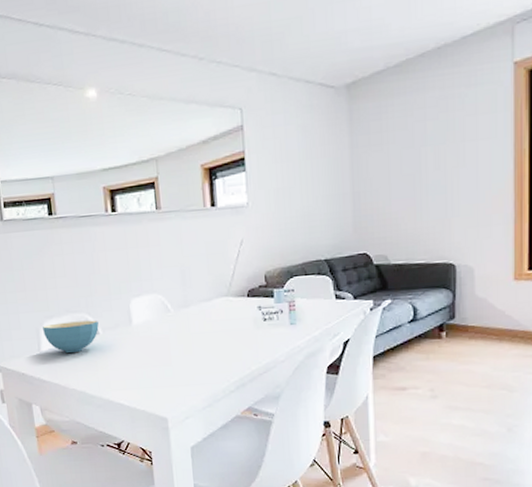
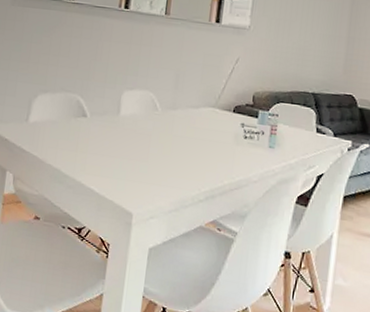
cereal bowl: present [43,320,99,353] -> none [35,98,89,130]

